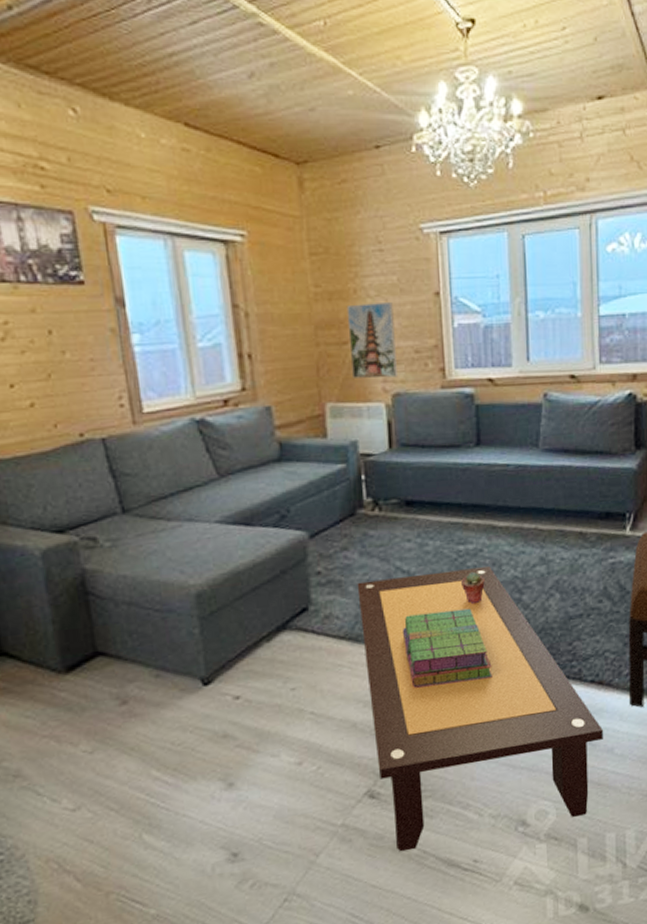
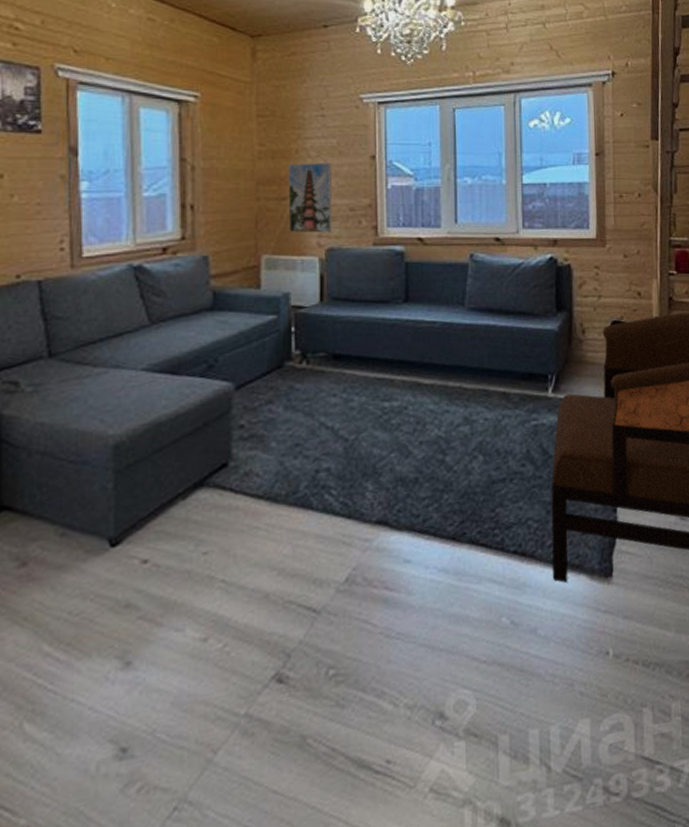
coffee table: present [357,566,603,852] -> none [280,425,526,750]
stack of books: present [402,608,493,688] -> none [322,468,413,555]
potted succulent: present [461,572,485,605] -> none [385,431,409,465]

